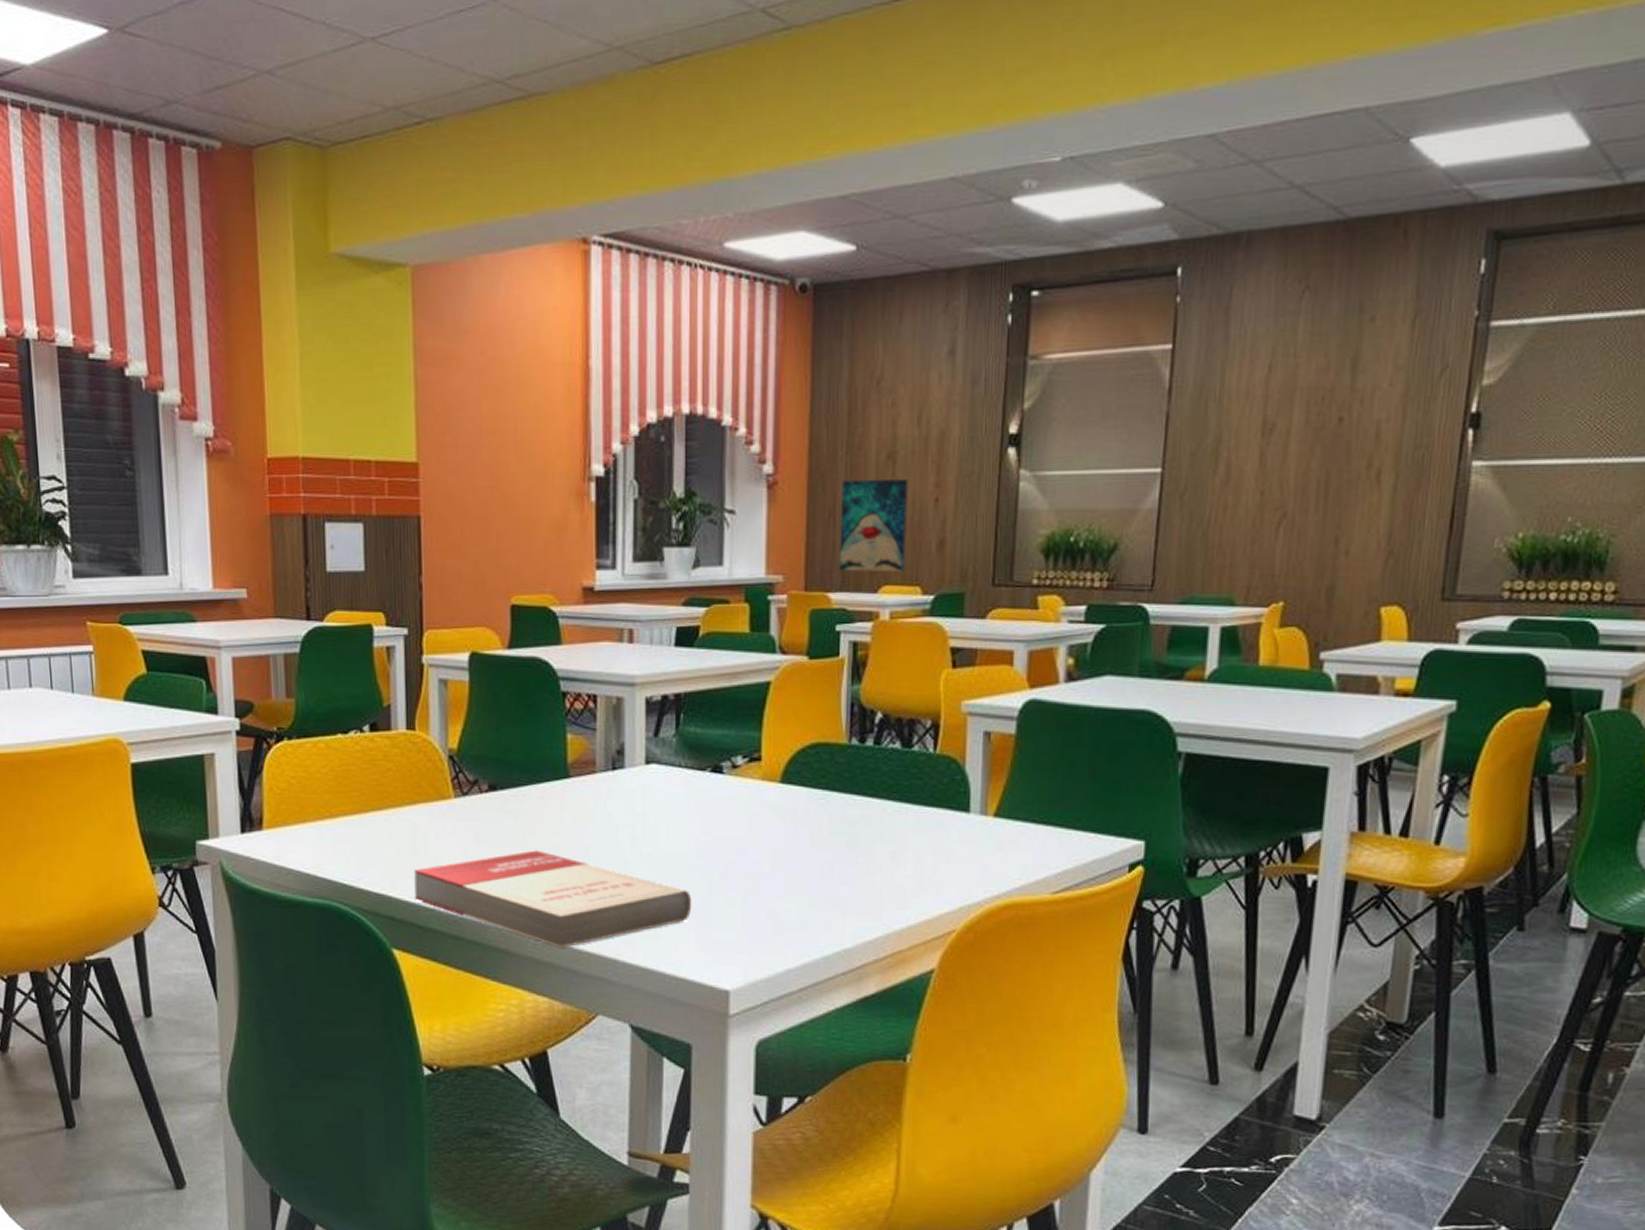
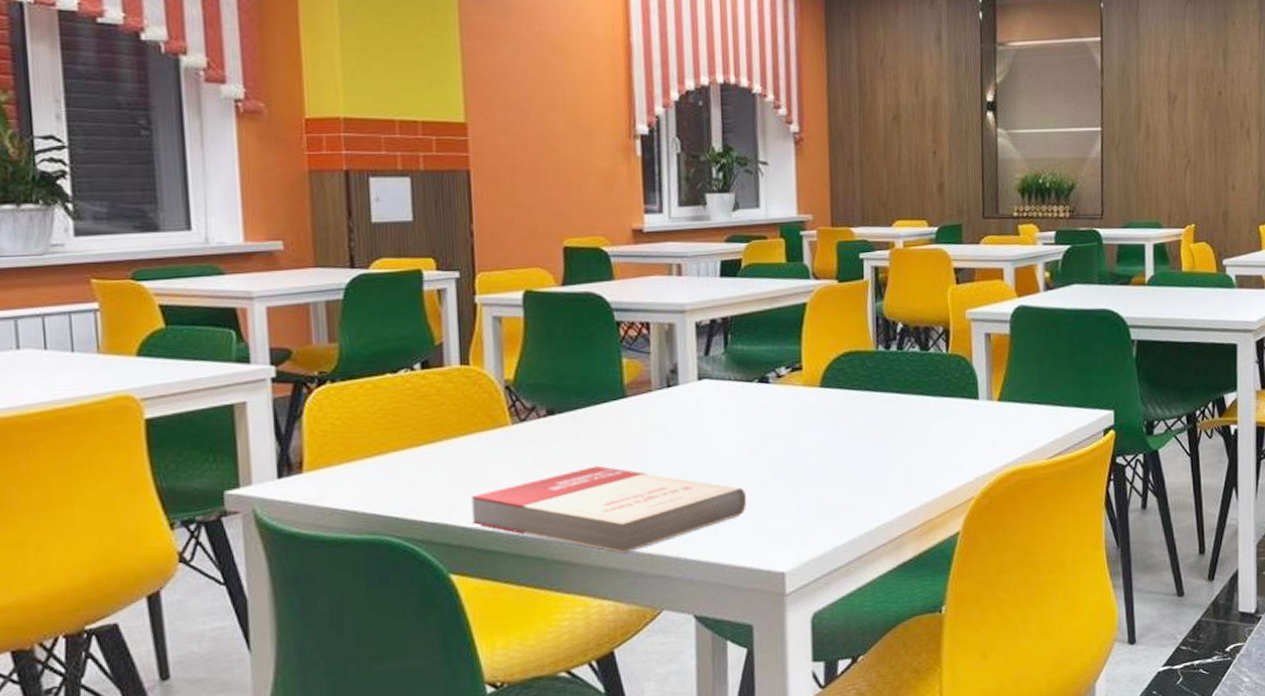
wall art: present [839,480,907,572] -> none [857,136,913,210]

